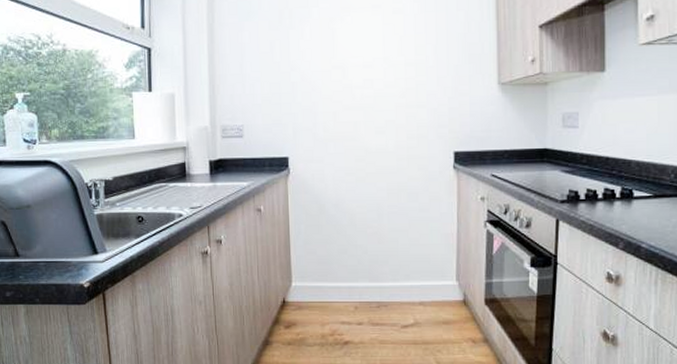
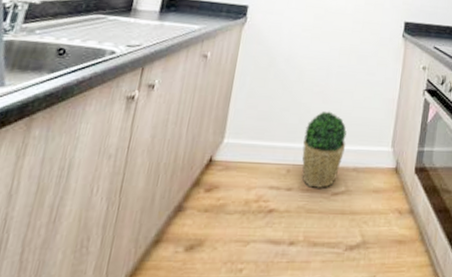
potted plant: none [366,250,409,322] -> present [302,111,347,188]

